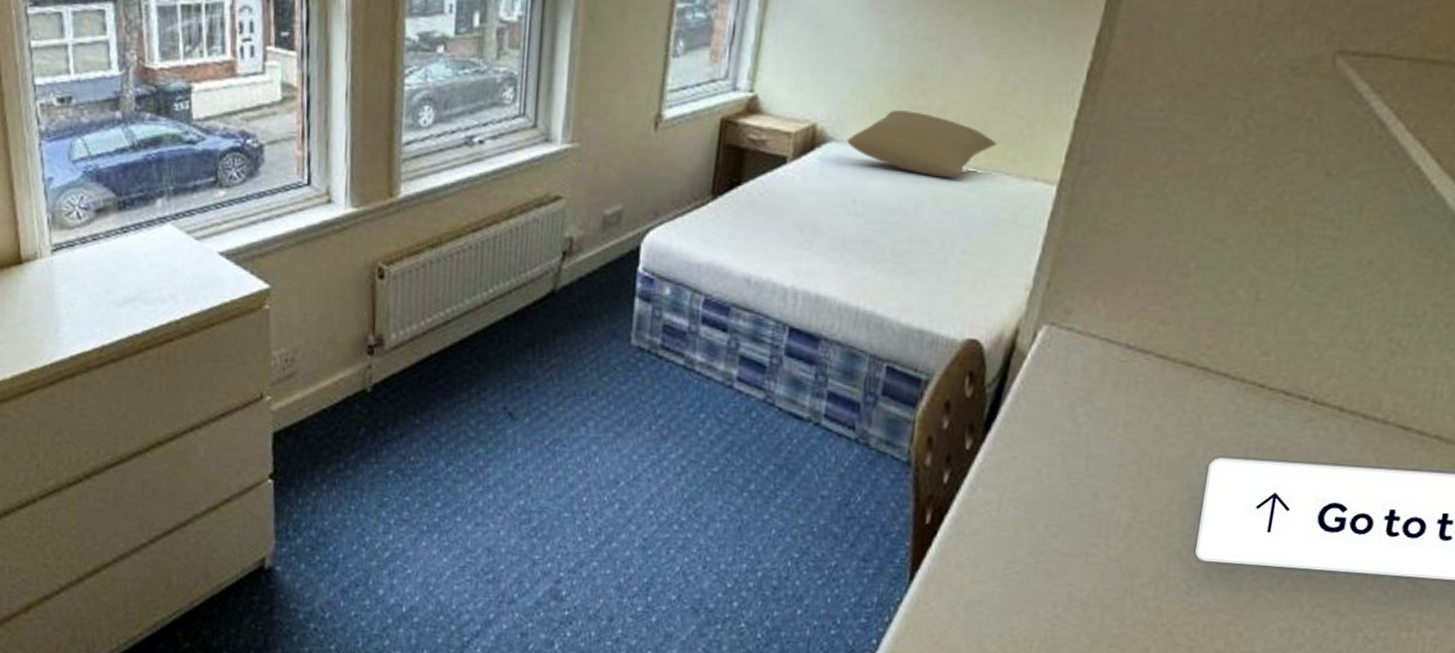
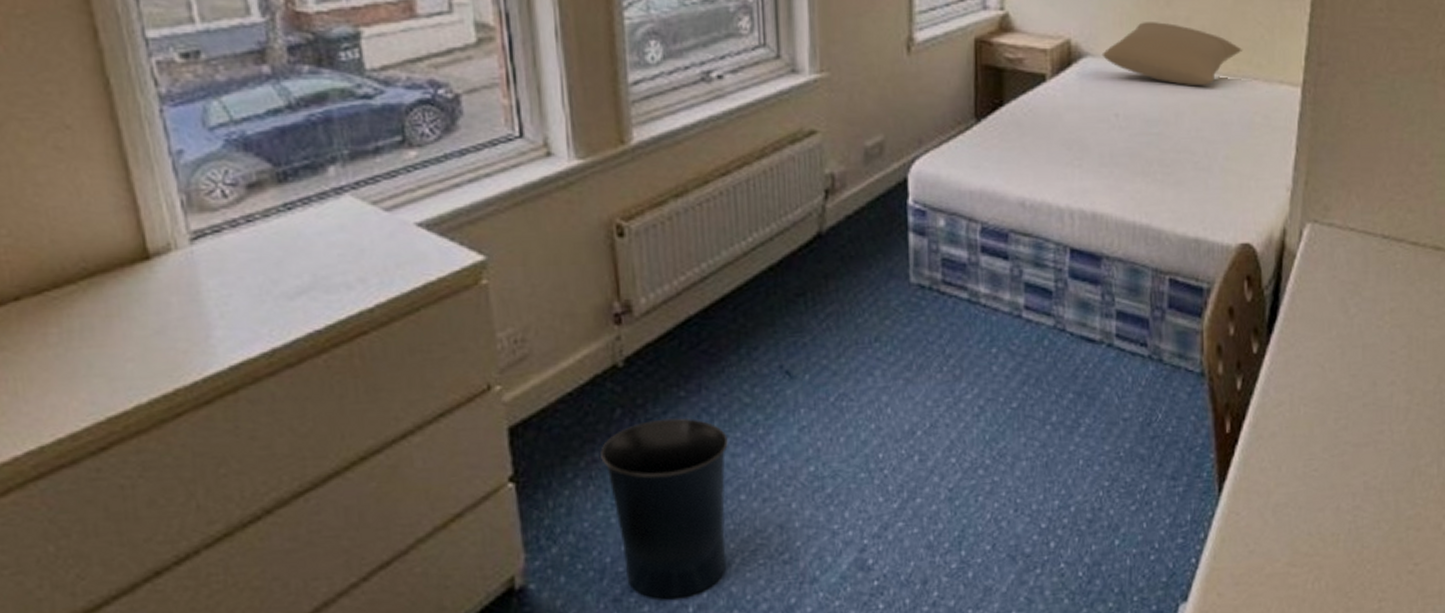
waste bin: none [344,441,452,598] -> present [600,417,728,599]

